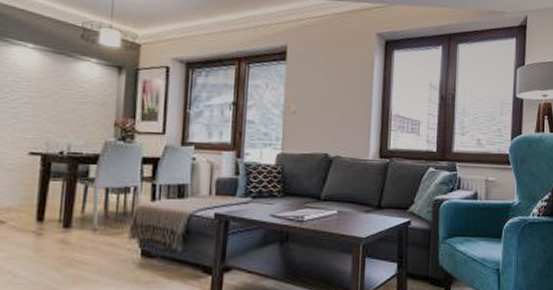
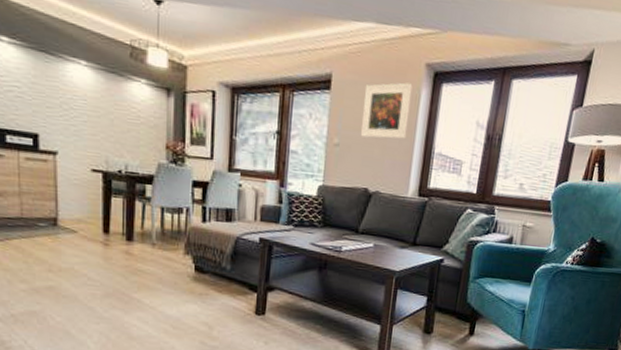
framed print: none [317,51,366,104] -> present [360,82,413,139]

